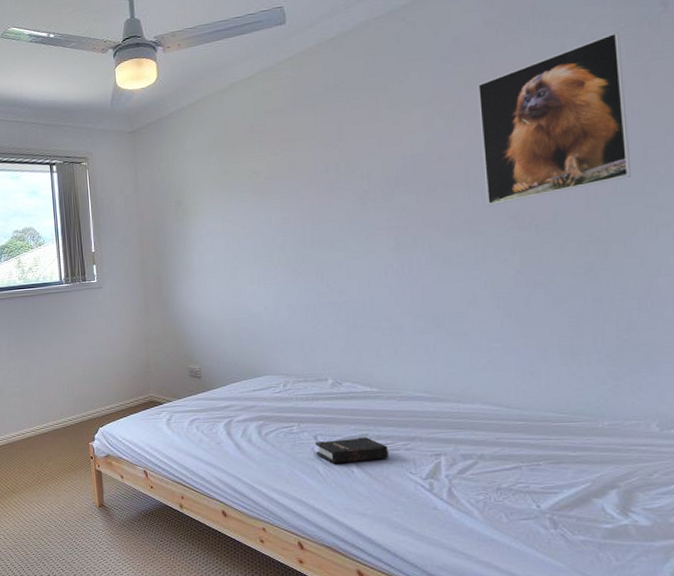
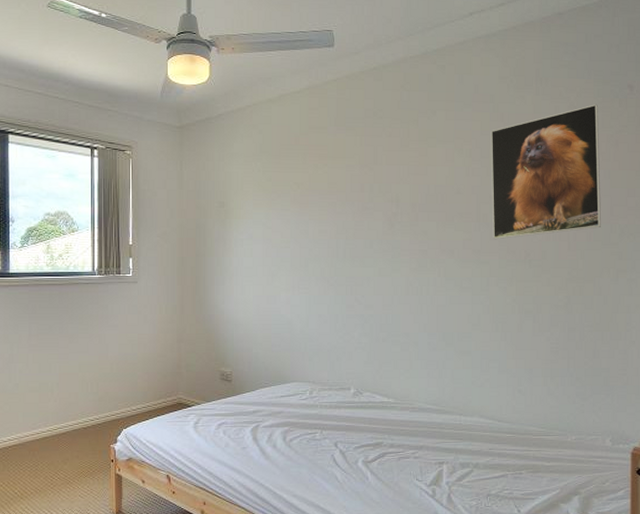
hardback book: present [315,437,388,464] -> none [335,445,399,471]

